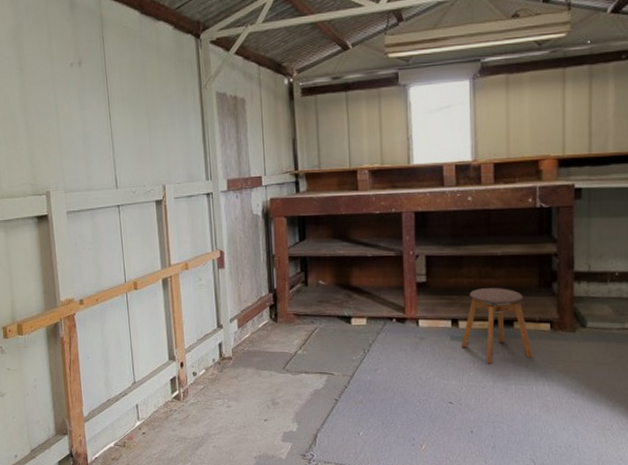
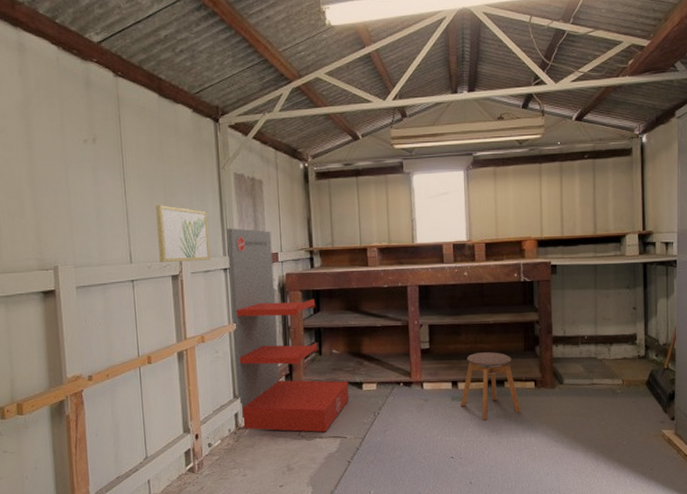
wall art: none [138,128,193,187] -> present [155,205,210,262]
shelving unit: none [209,150,337,368] -> present [226,228,349,433]

